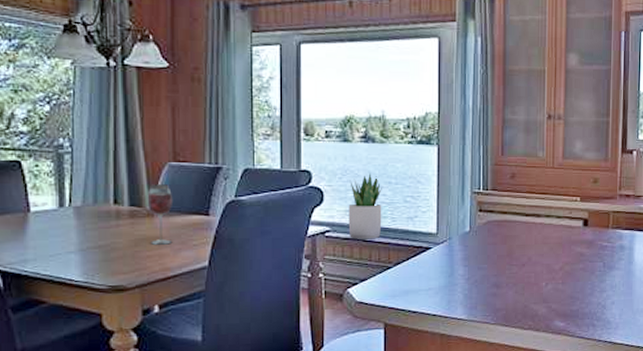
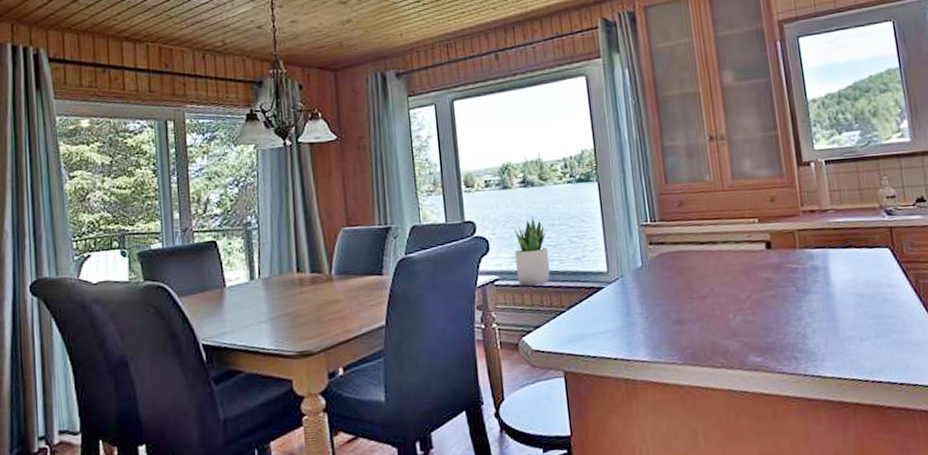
wineglass: present [147,184,174,245] -> none [325,249,350,309]

